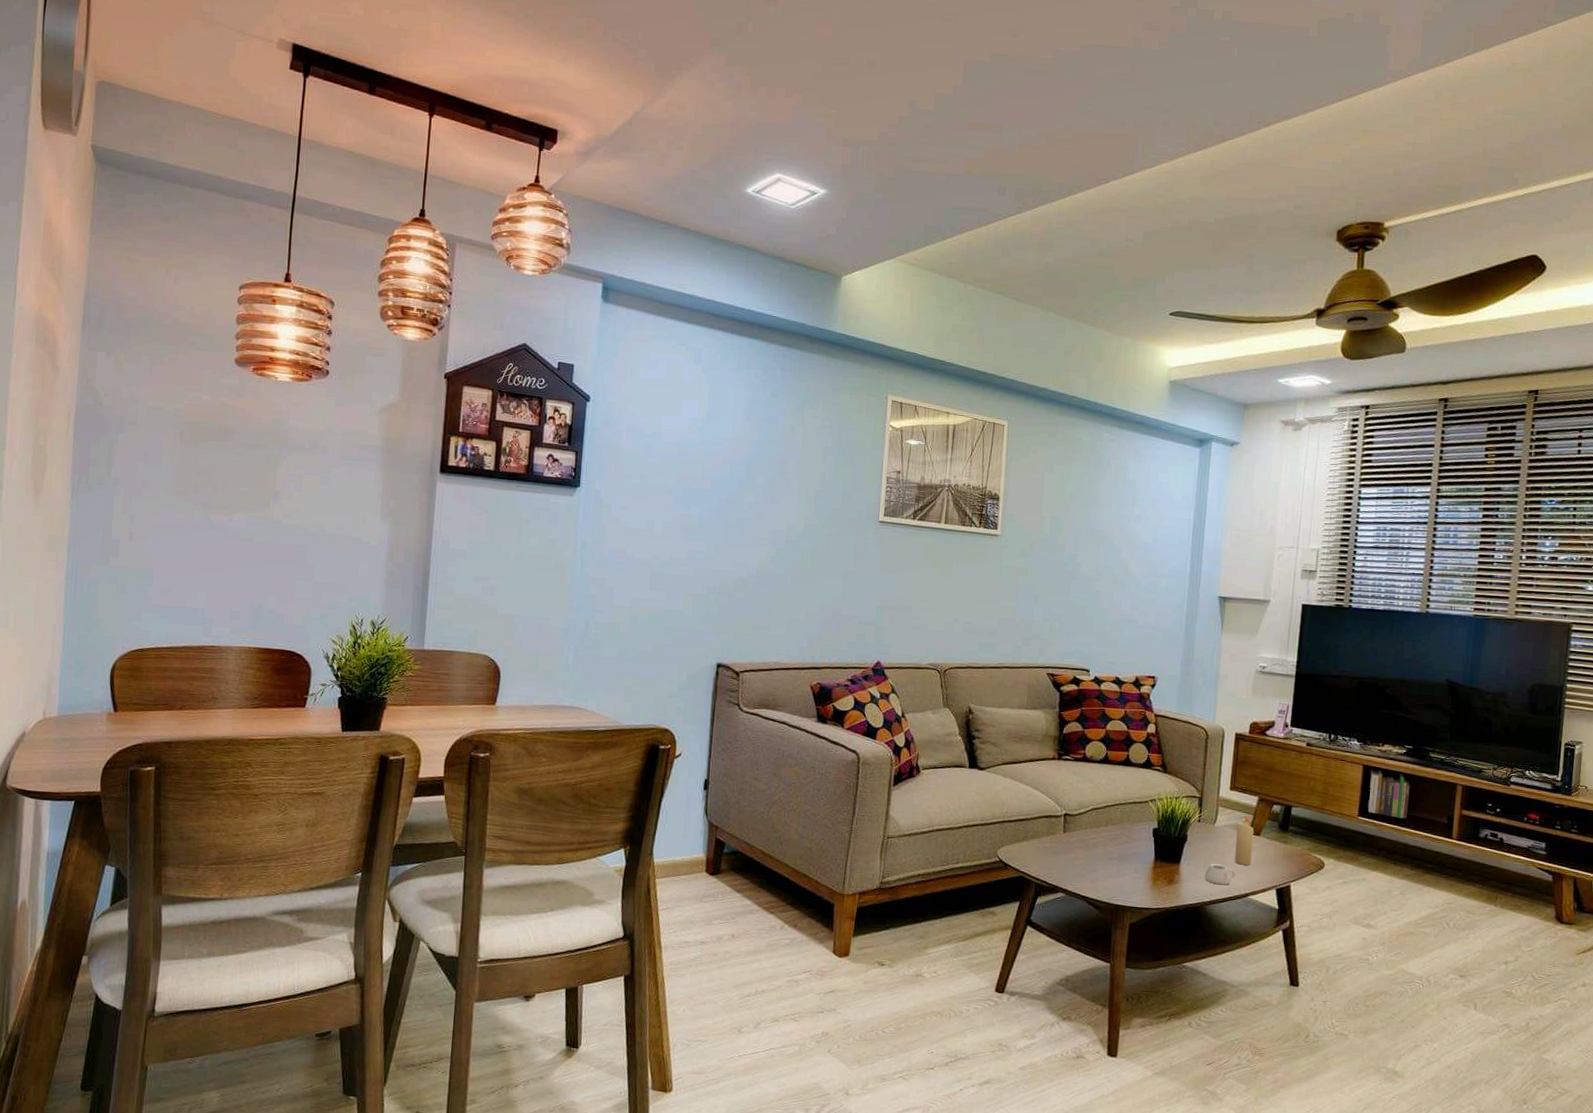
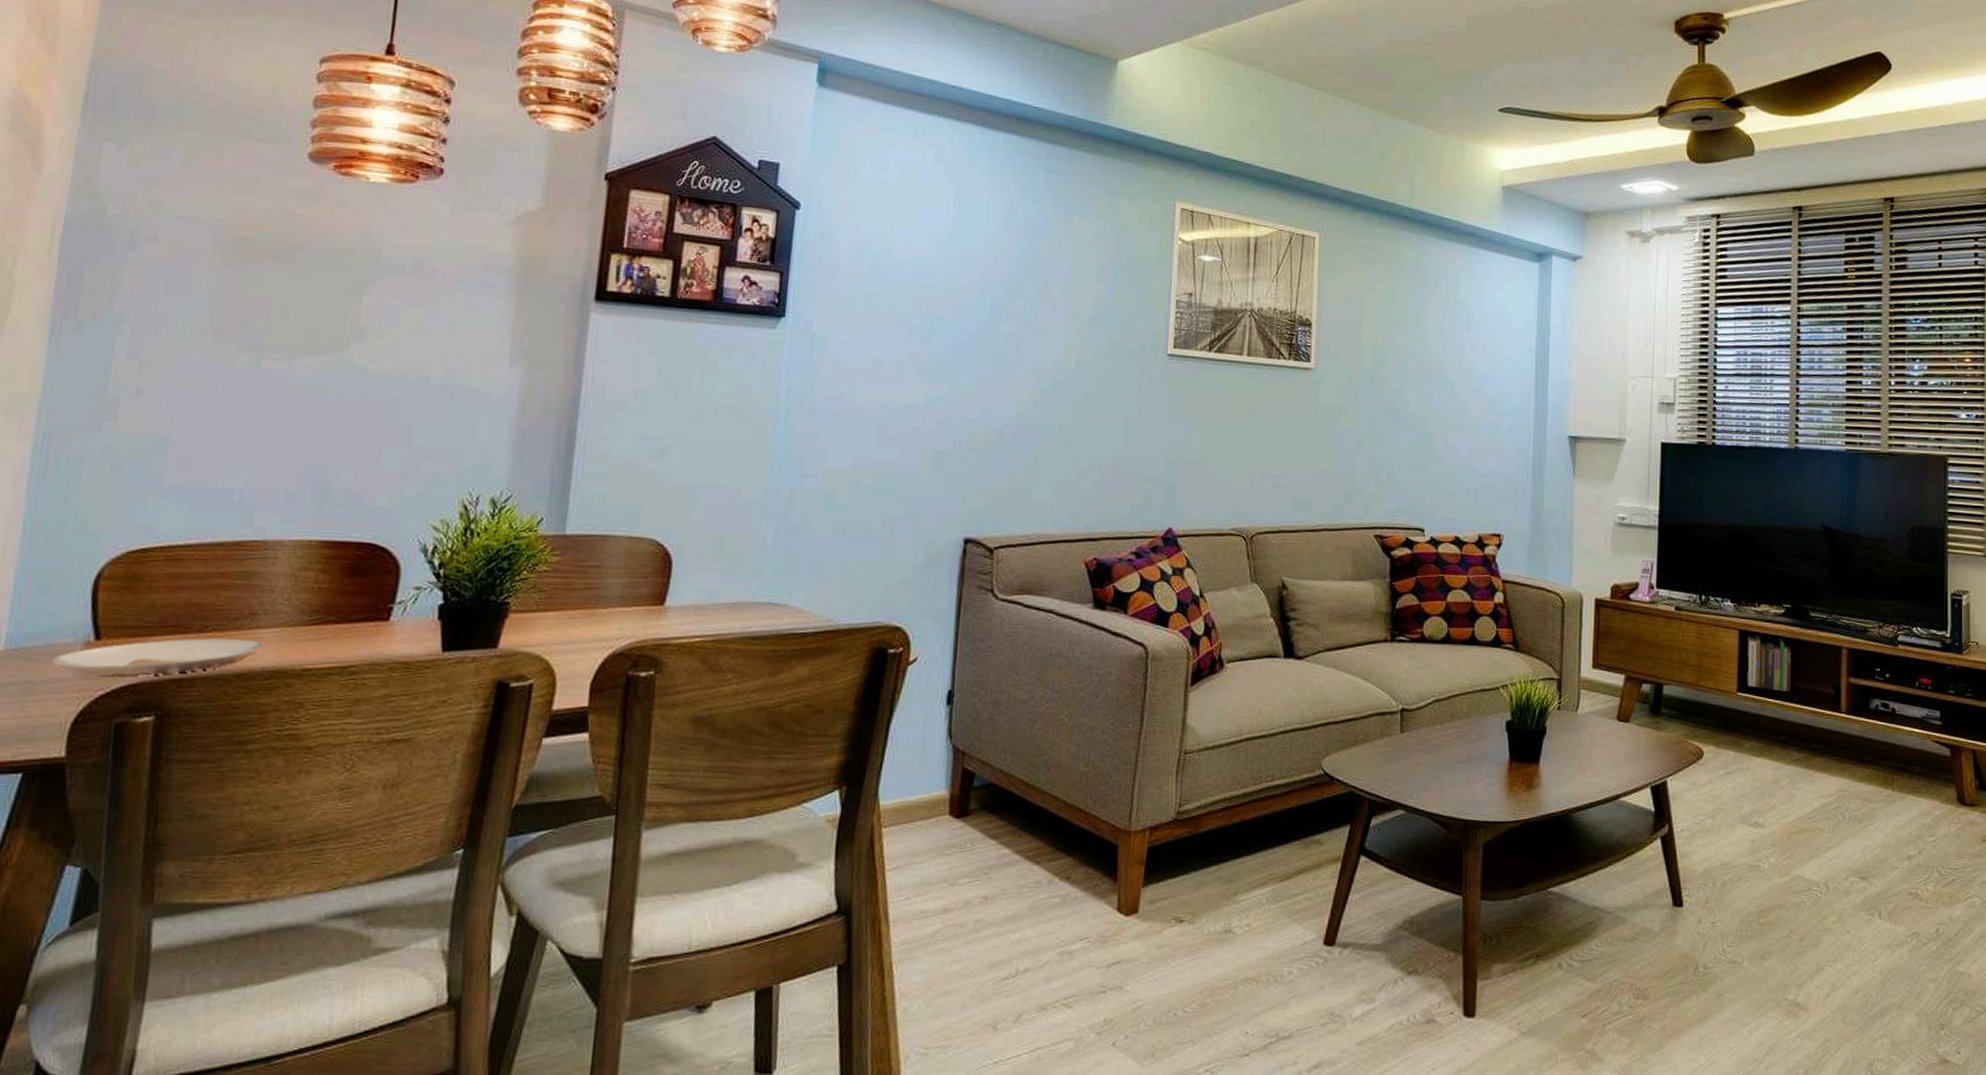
plate: none [88,714,222,739] -> present [52,638,263,677]
cup: present [1204,864,1236,885] -> none [1568,761,1604,787]
candle: present [1234,815,1254,866] -> none [1602,698,1622,760]

